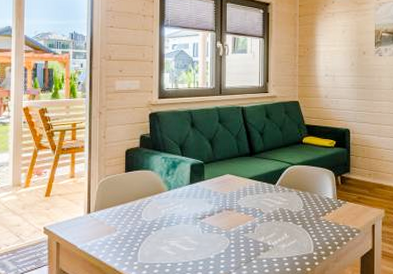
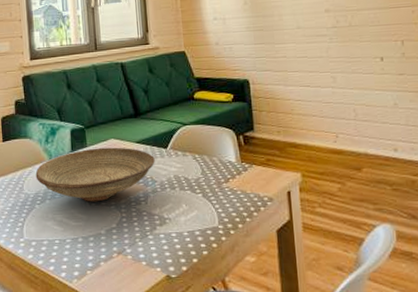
decorative bowl: none [154,182,264,230] -> present [35,147,155,202]

